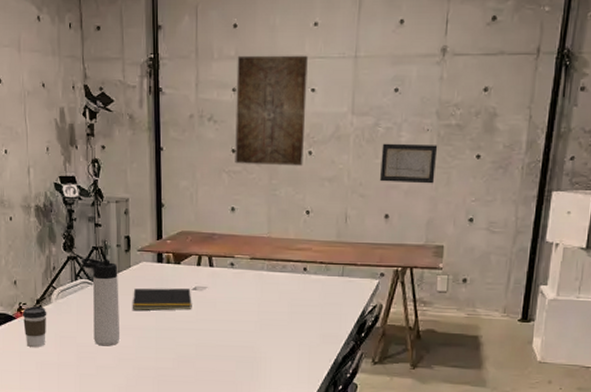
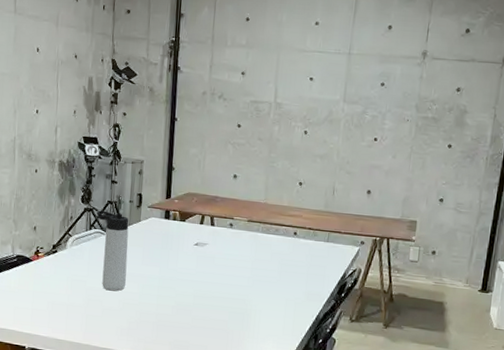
coffee cup: present [22,306,47,348] -> none [38,251,62,289]
notepad: present [133,288,192,311] -> none [140,241,193,263]
wall art: present [235,55,308,166] -> none [239,44,308,143]
wall art: present [380,143,438,184] -> none [365,129,416,167]

